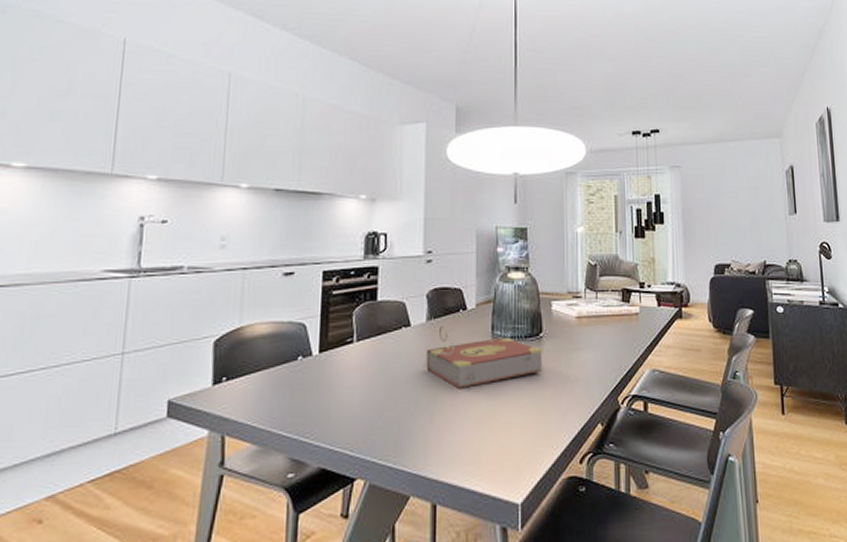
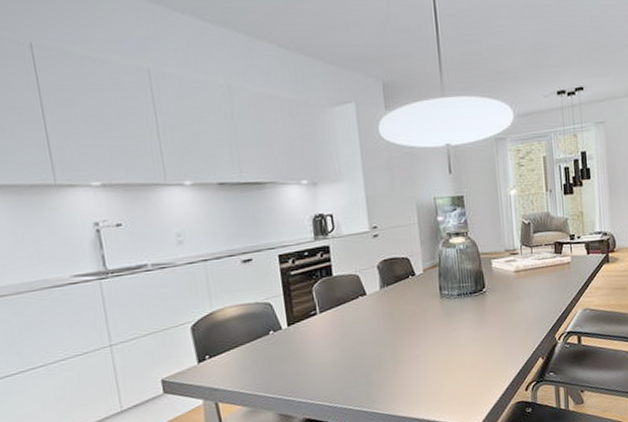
book: present [426,325,543,388] -> none [383,291,487,343]

